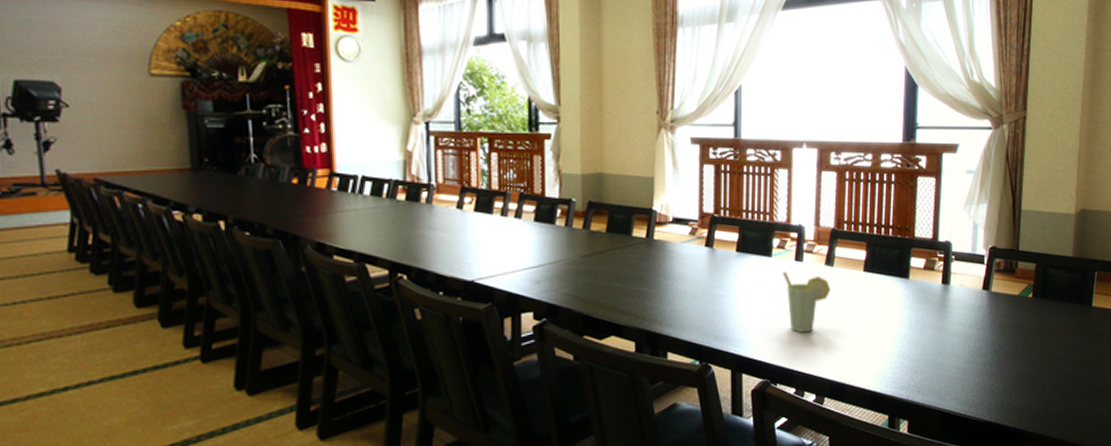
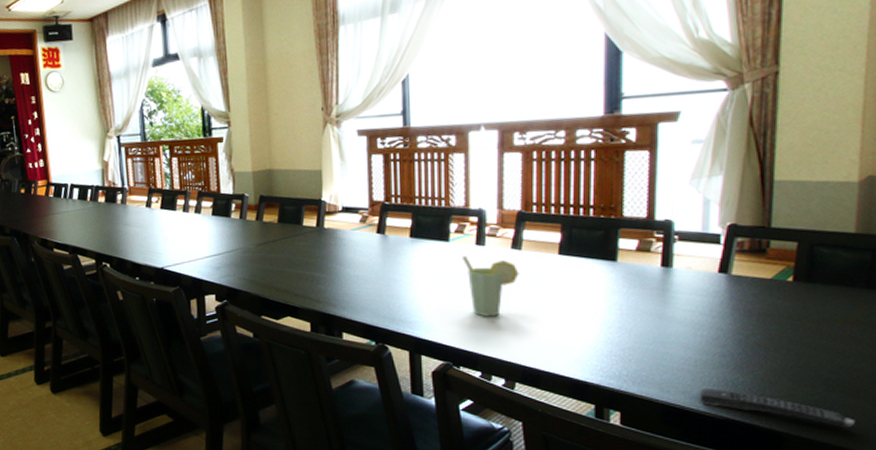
remote control: none [966,393,1070,423] -> present [699,387,855,428]

